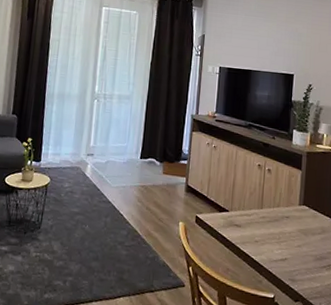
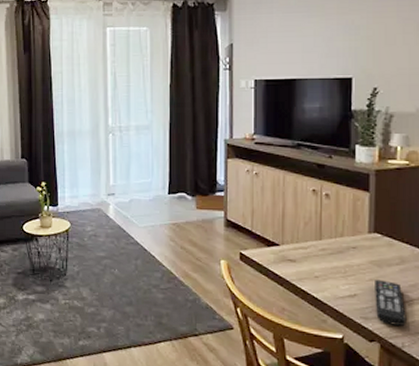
remote control: none [300,246,324,288] -> present [375,279,406,326]

